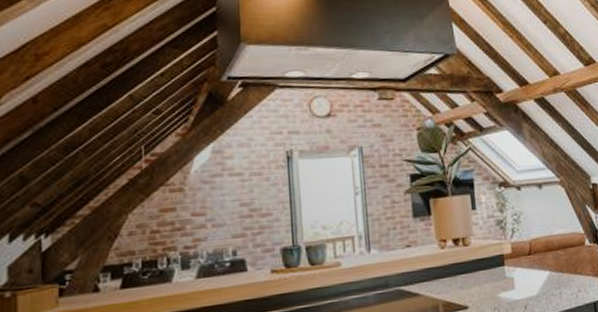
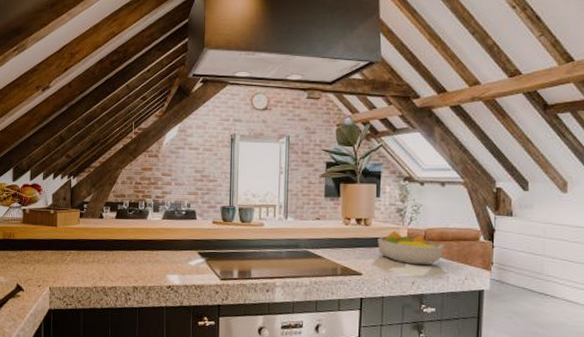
fruit bowl: none [480,247,551,285] -> present [377,231,444,266]

